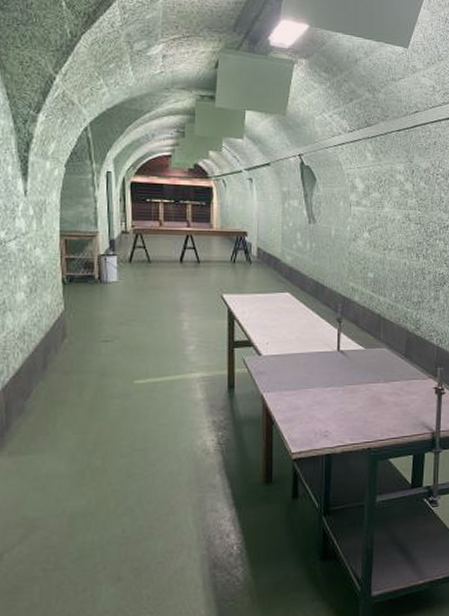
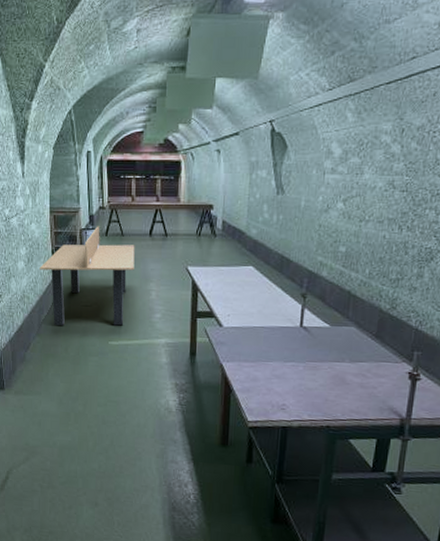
bench: none [45,252,164,366] -> present [39,226,135,326]

